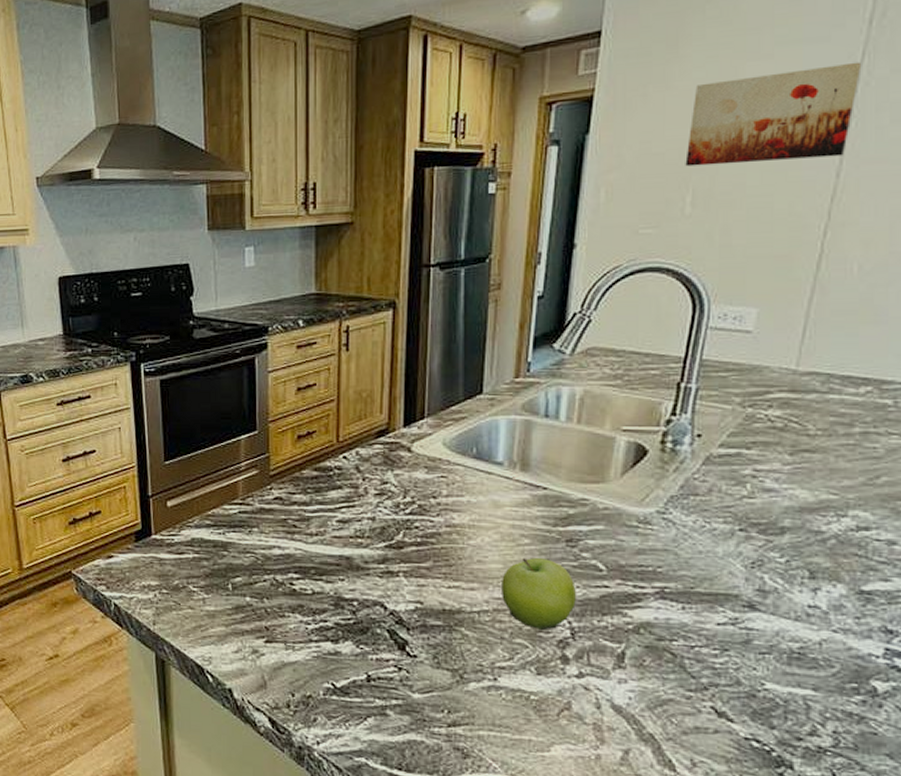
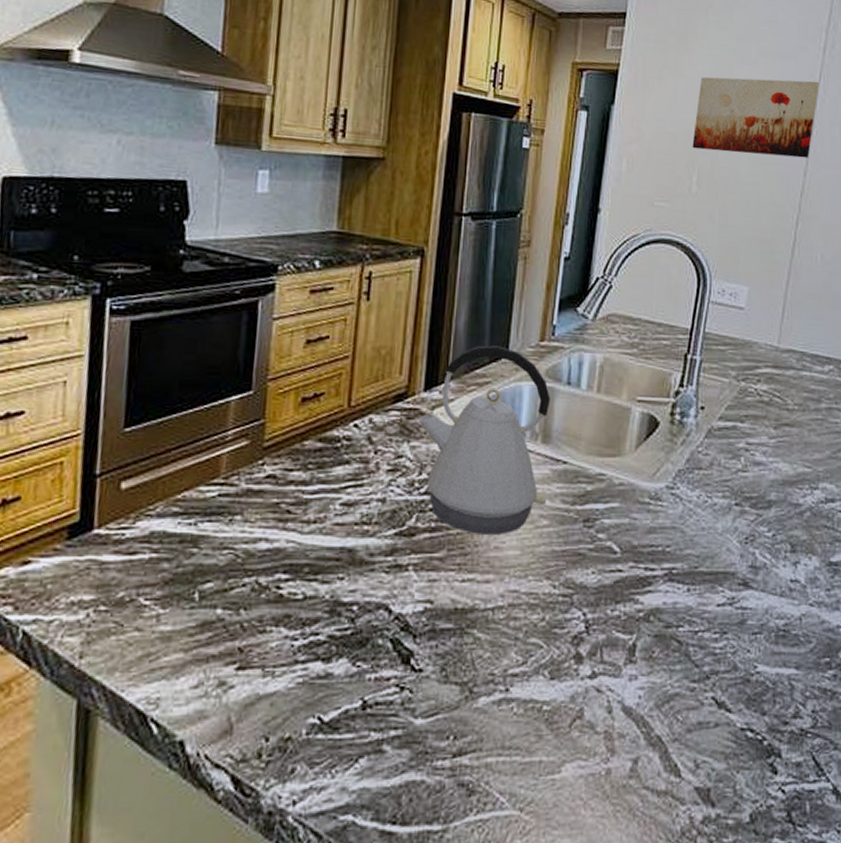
kettle: none [399,384,528,550] -> present [417,345,551,535]
fruit: present [502,558,576,630] -> none [518,542,591,625]

